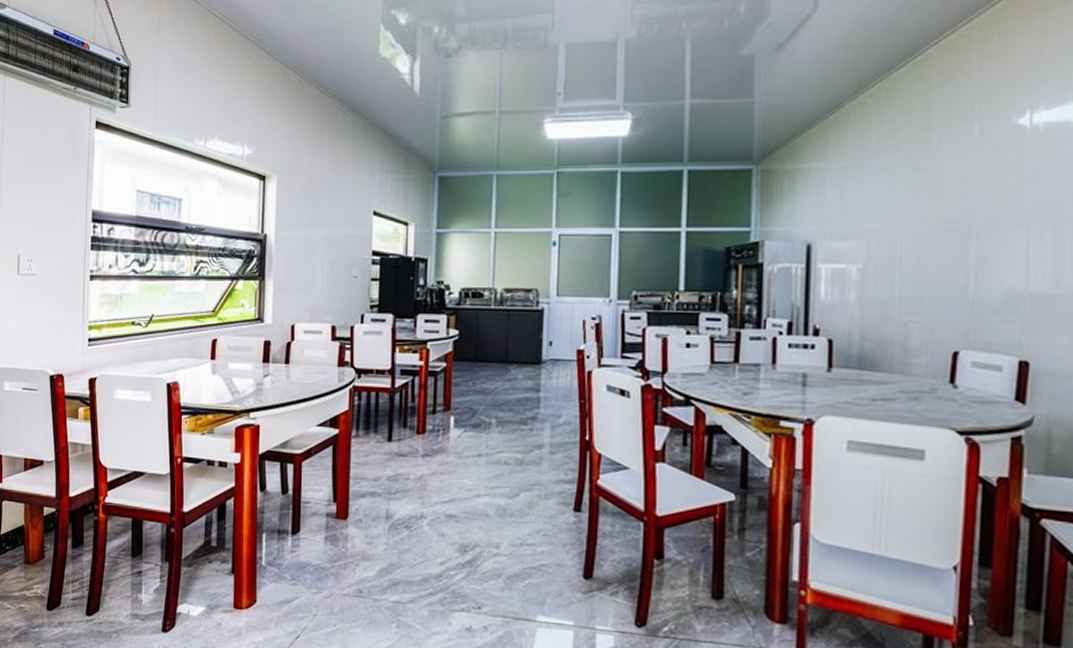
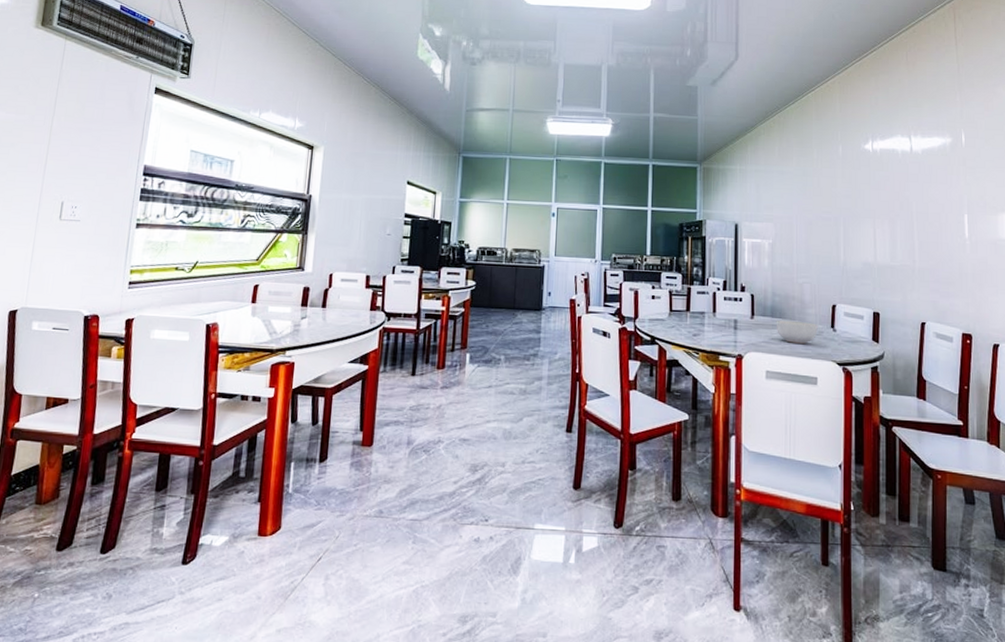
bowl: none [864,373,931,405] -> present [776,320,819,344]

